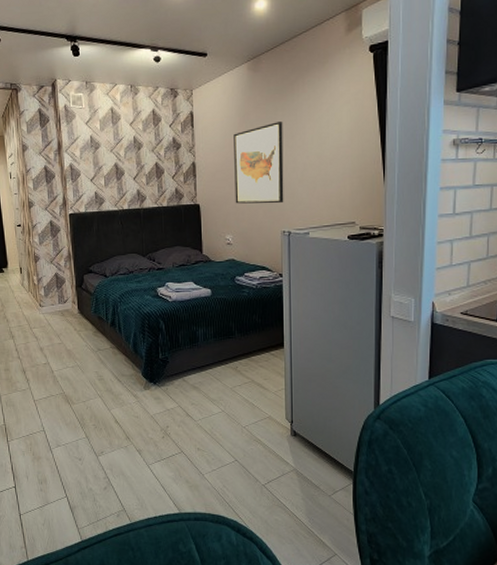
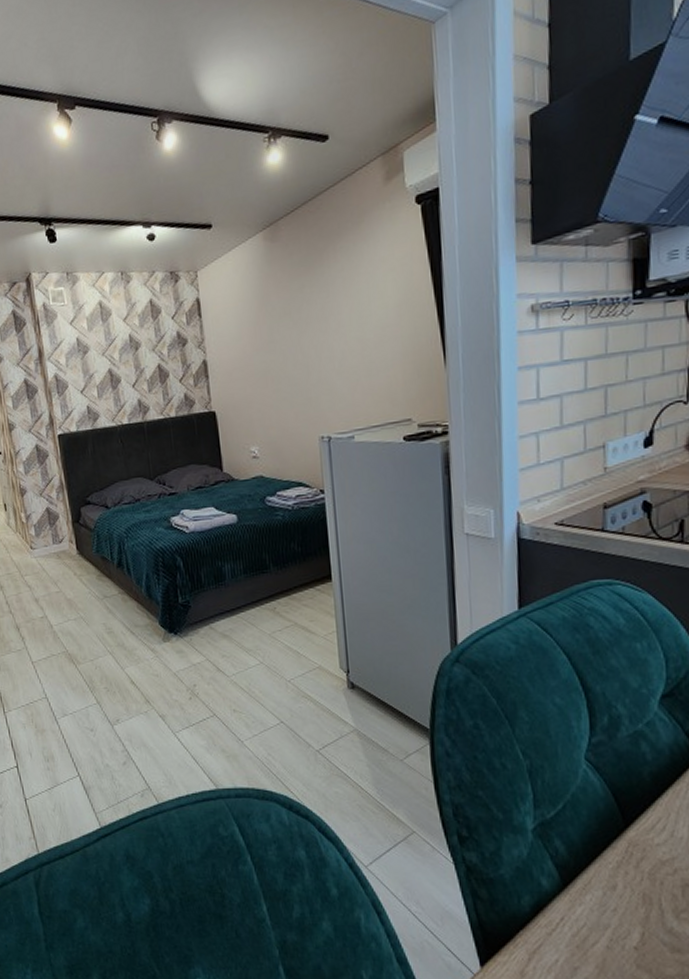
wall art: present [234,122,284,204] -> none [252,301,320,407]

